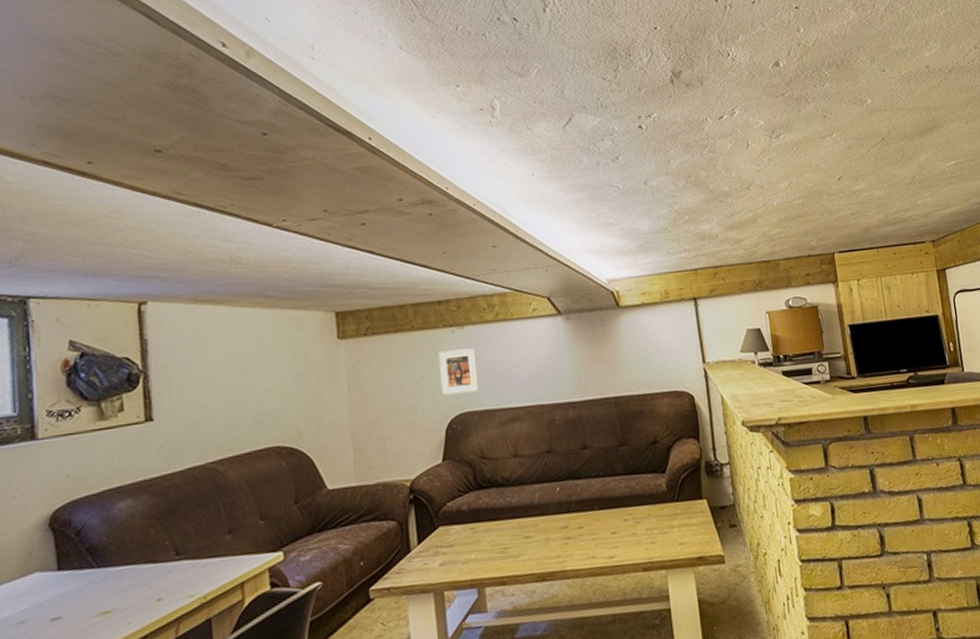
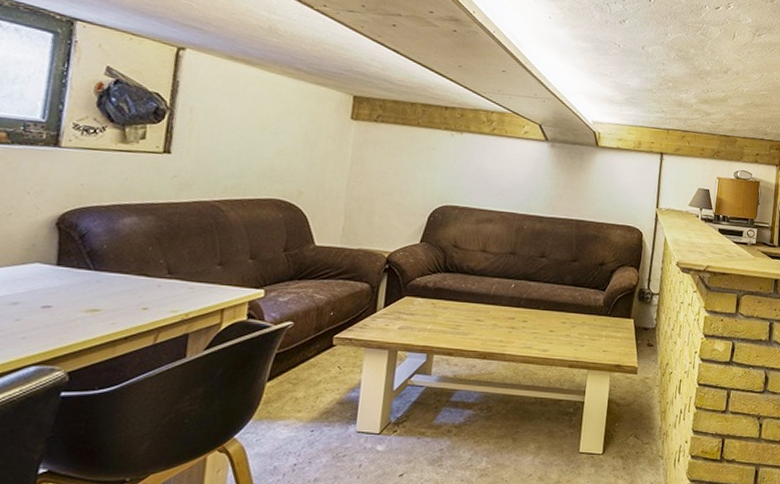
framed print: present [438,348,479,395] -> none [432,149,469,190]

